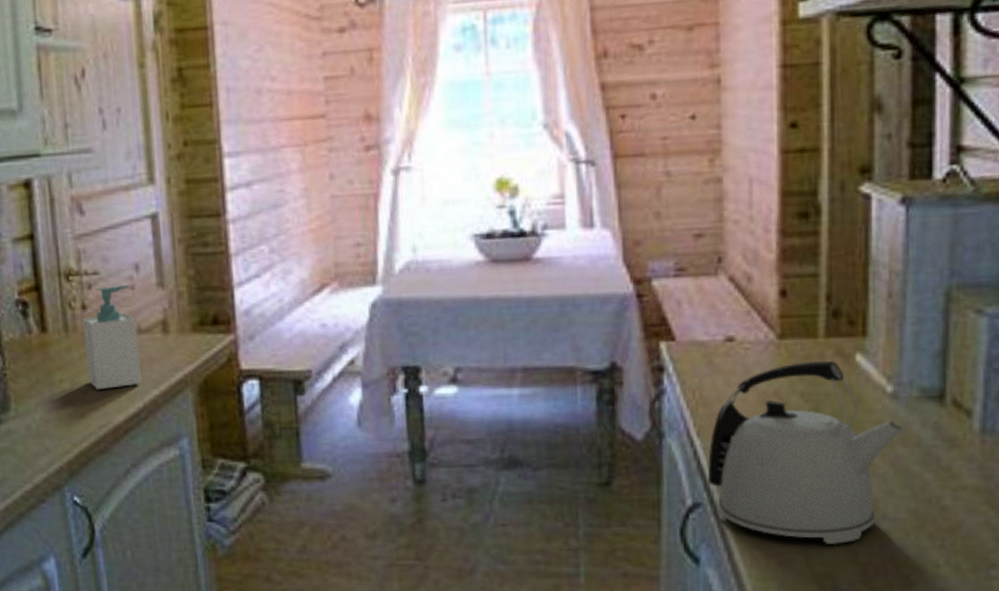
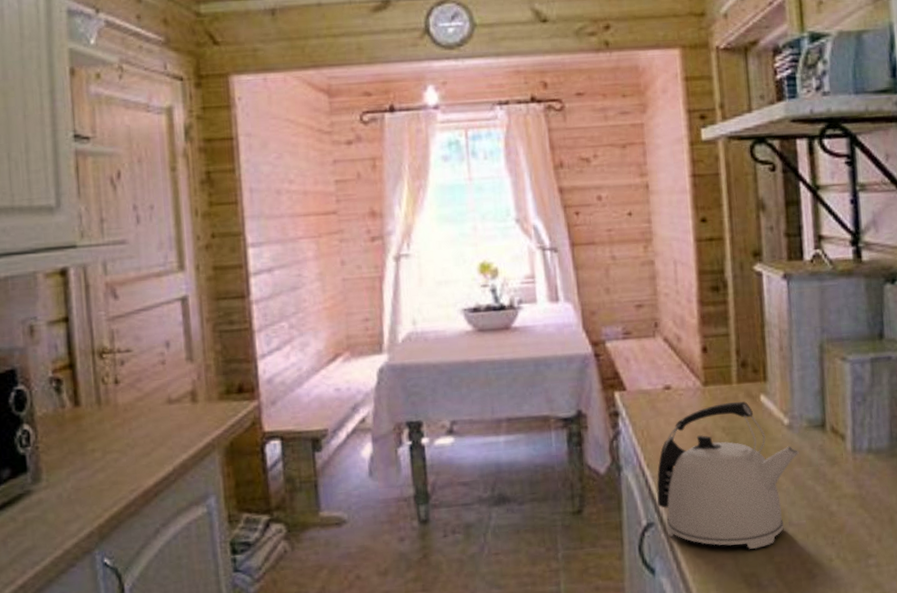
soap bottle: present [82,284,141,390] -> none [115,360,171,458]

